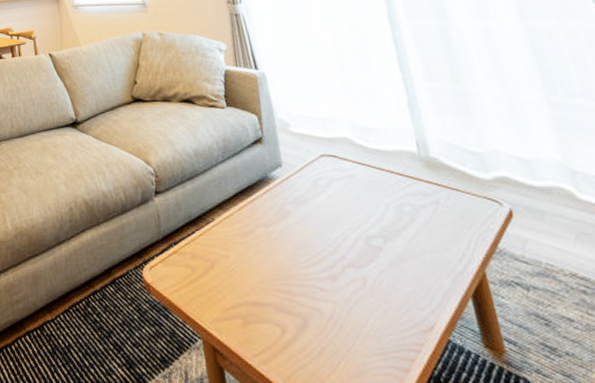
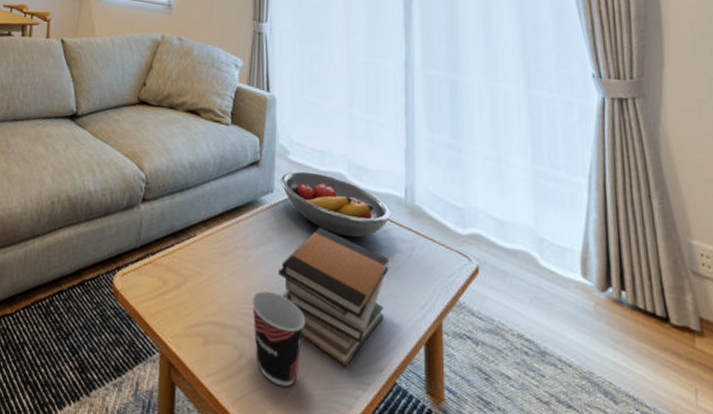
cup: none [281,264,345,358] -> present [251,290,306,387]
fruit bowl: none [286,140,408,199] -> present [281,171,391,238]
book stack: none [302,193,422,330] -> present [277,226,390,367]

